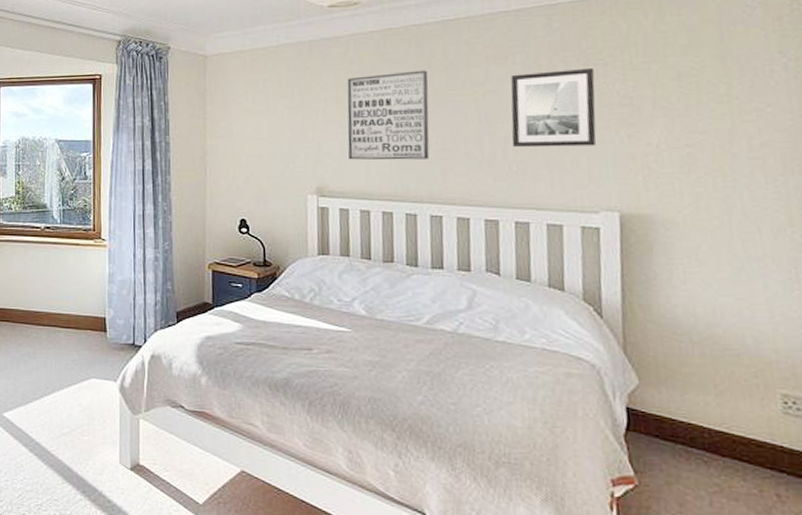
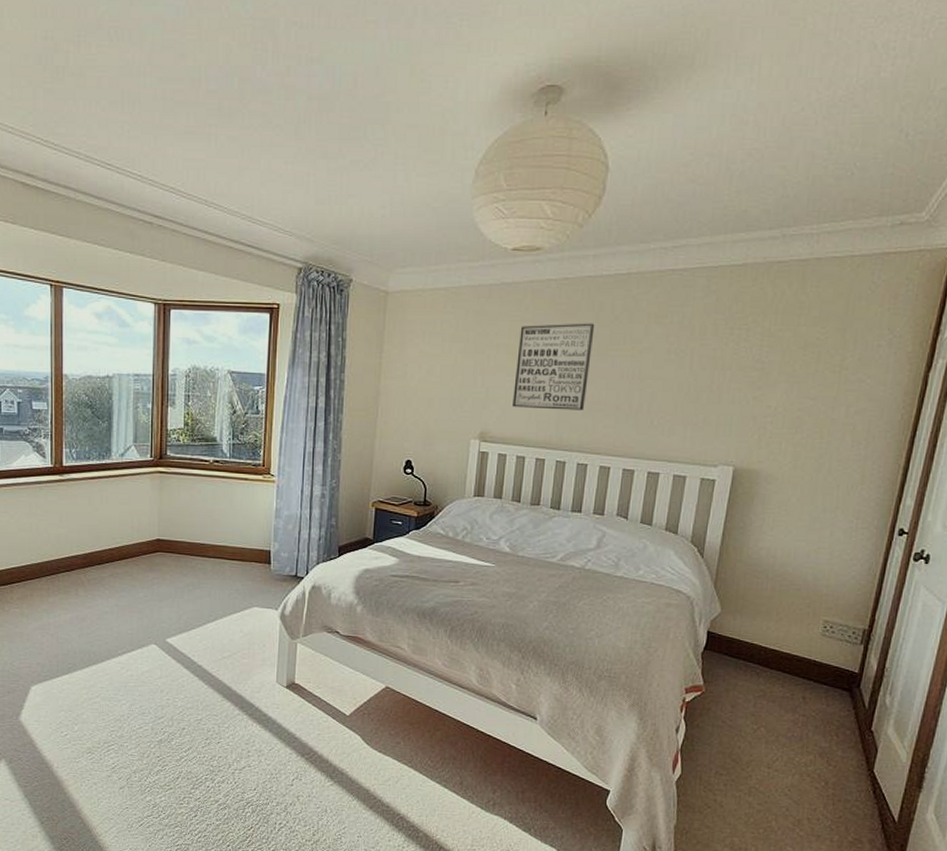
wall art: present [511,67,597,148] -> none [657,331,737,406]

